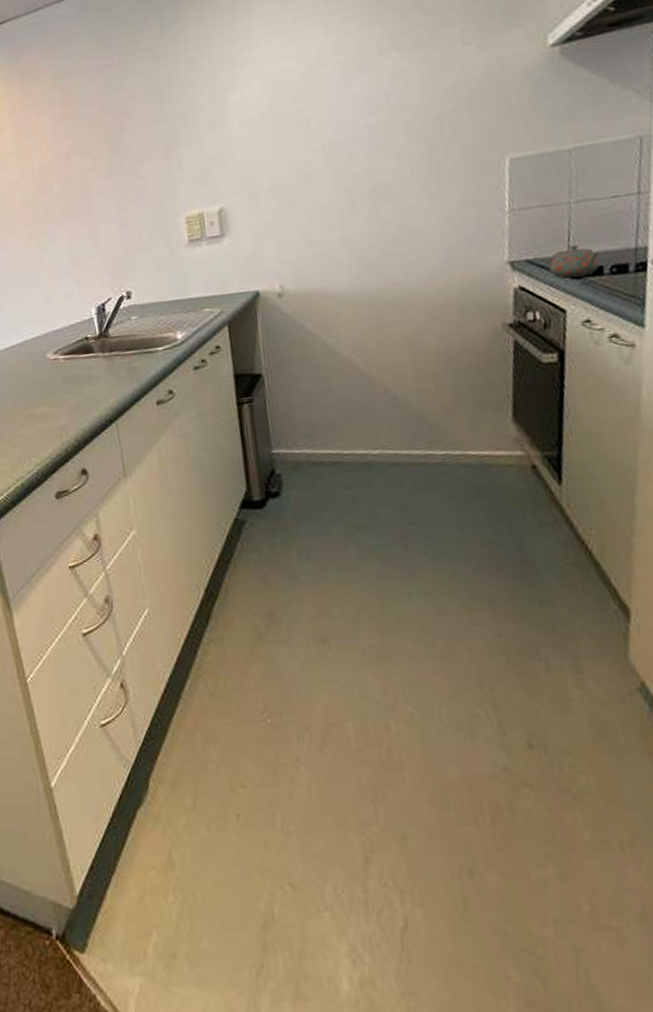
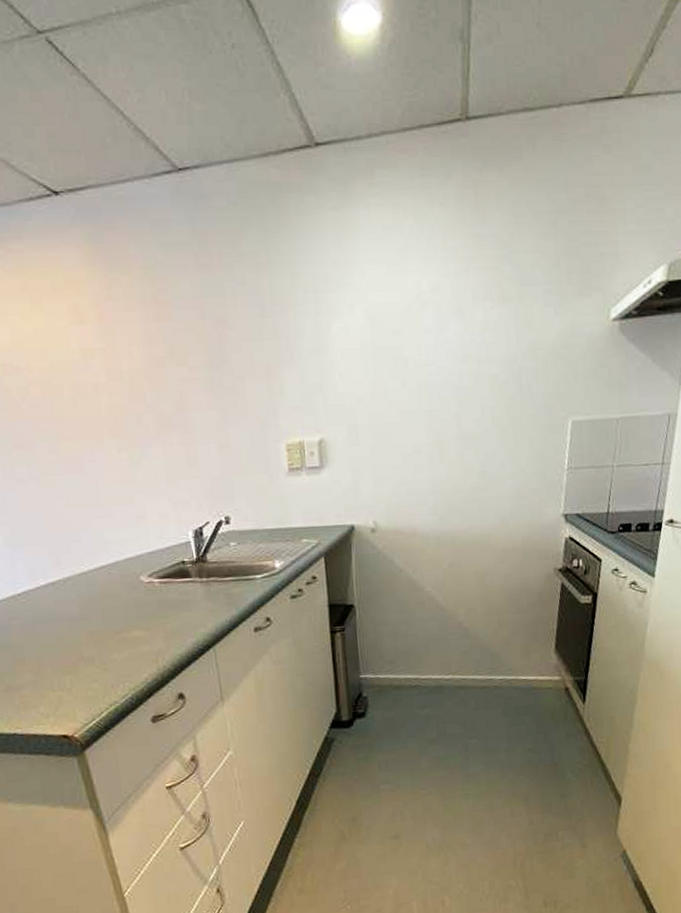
teapot: present [549,244,599,278] -> none [592,503,629,532]

